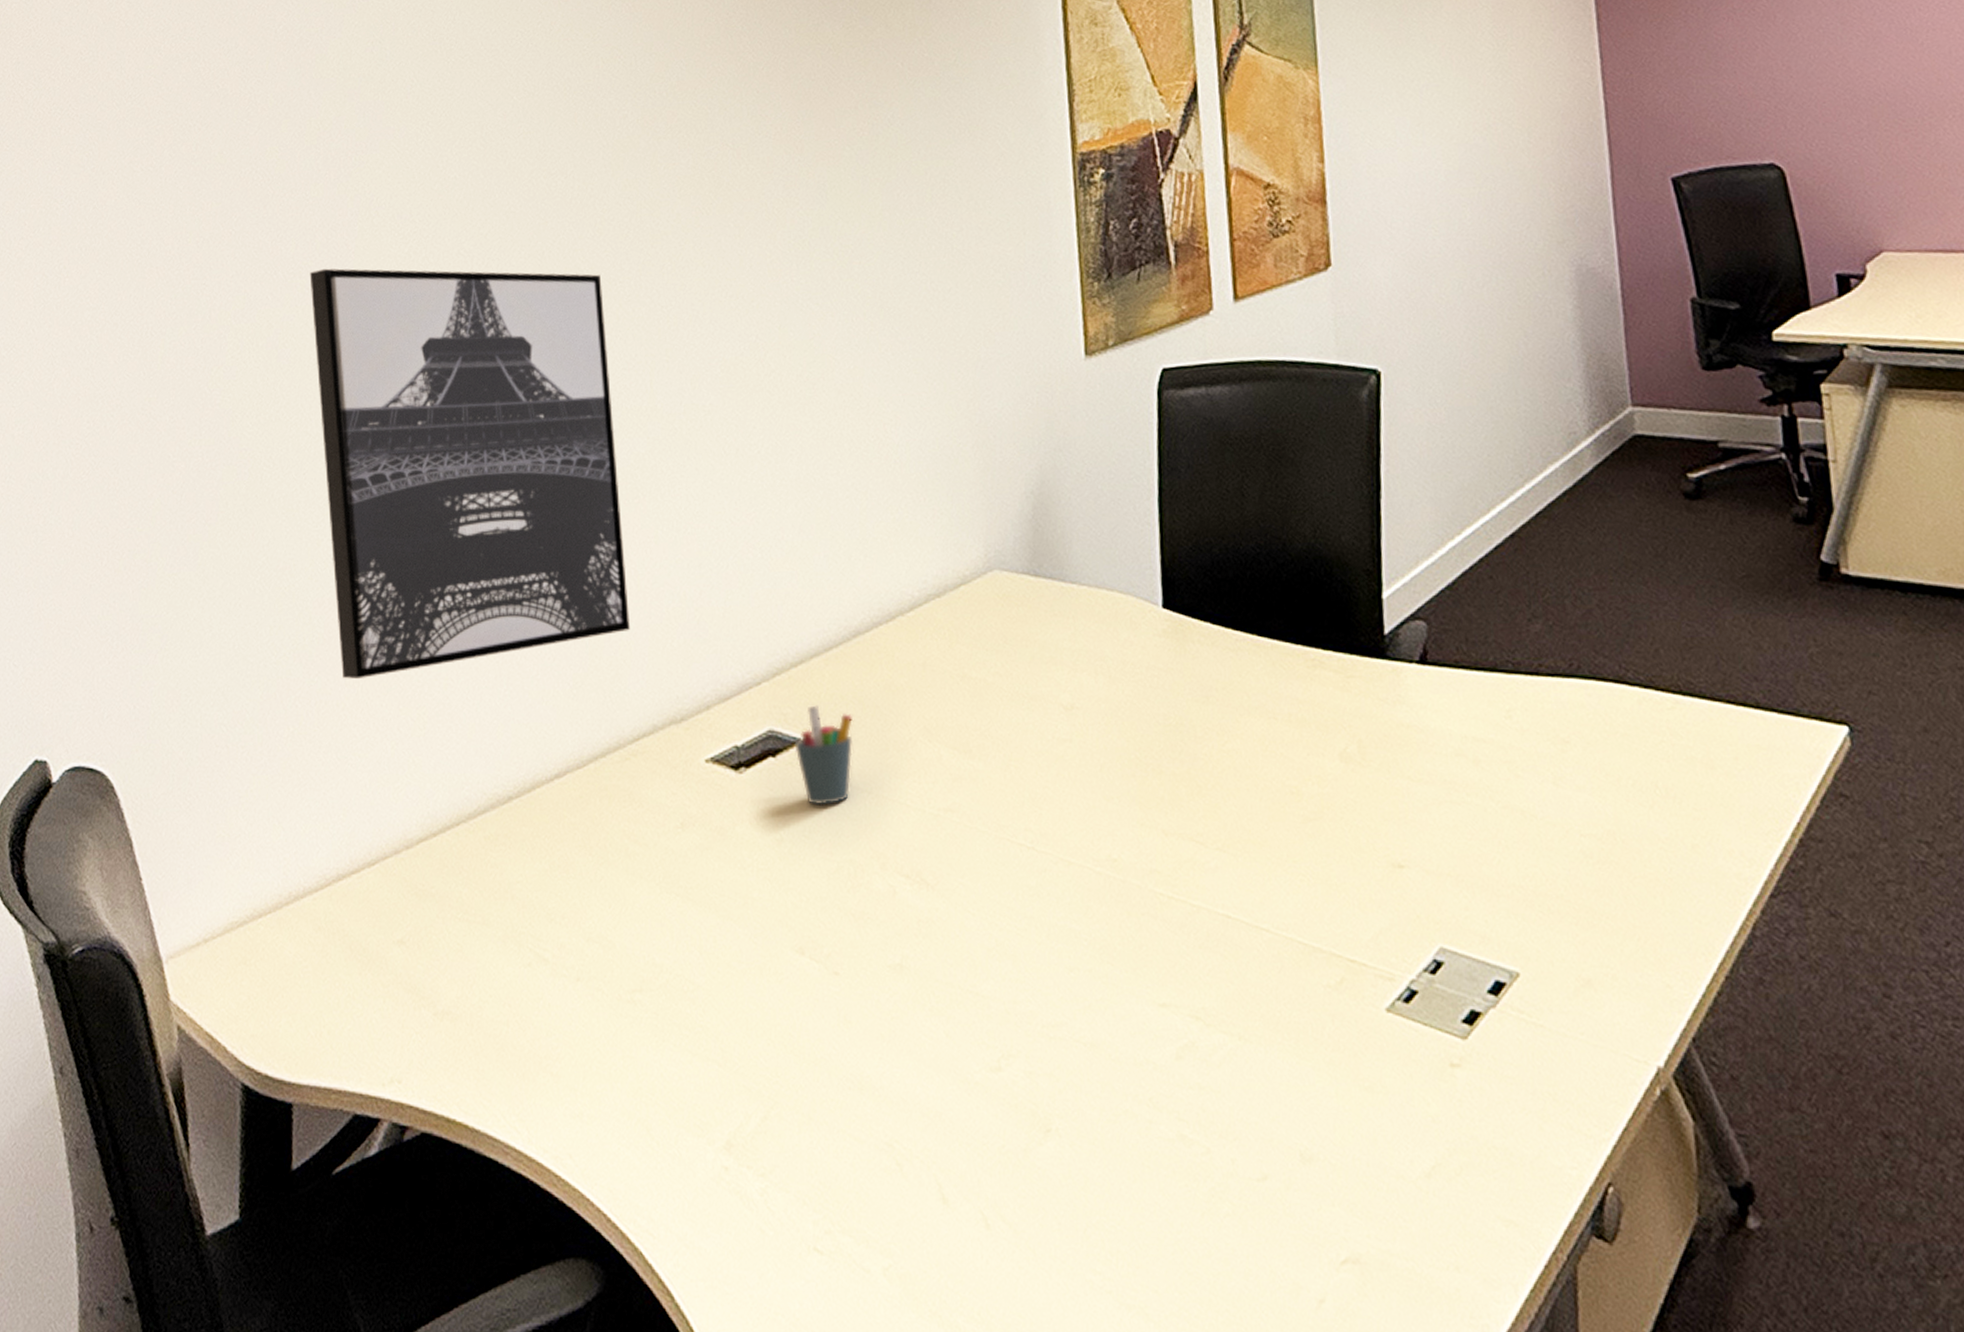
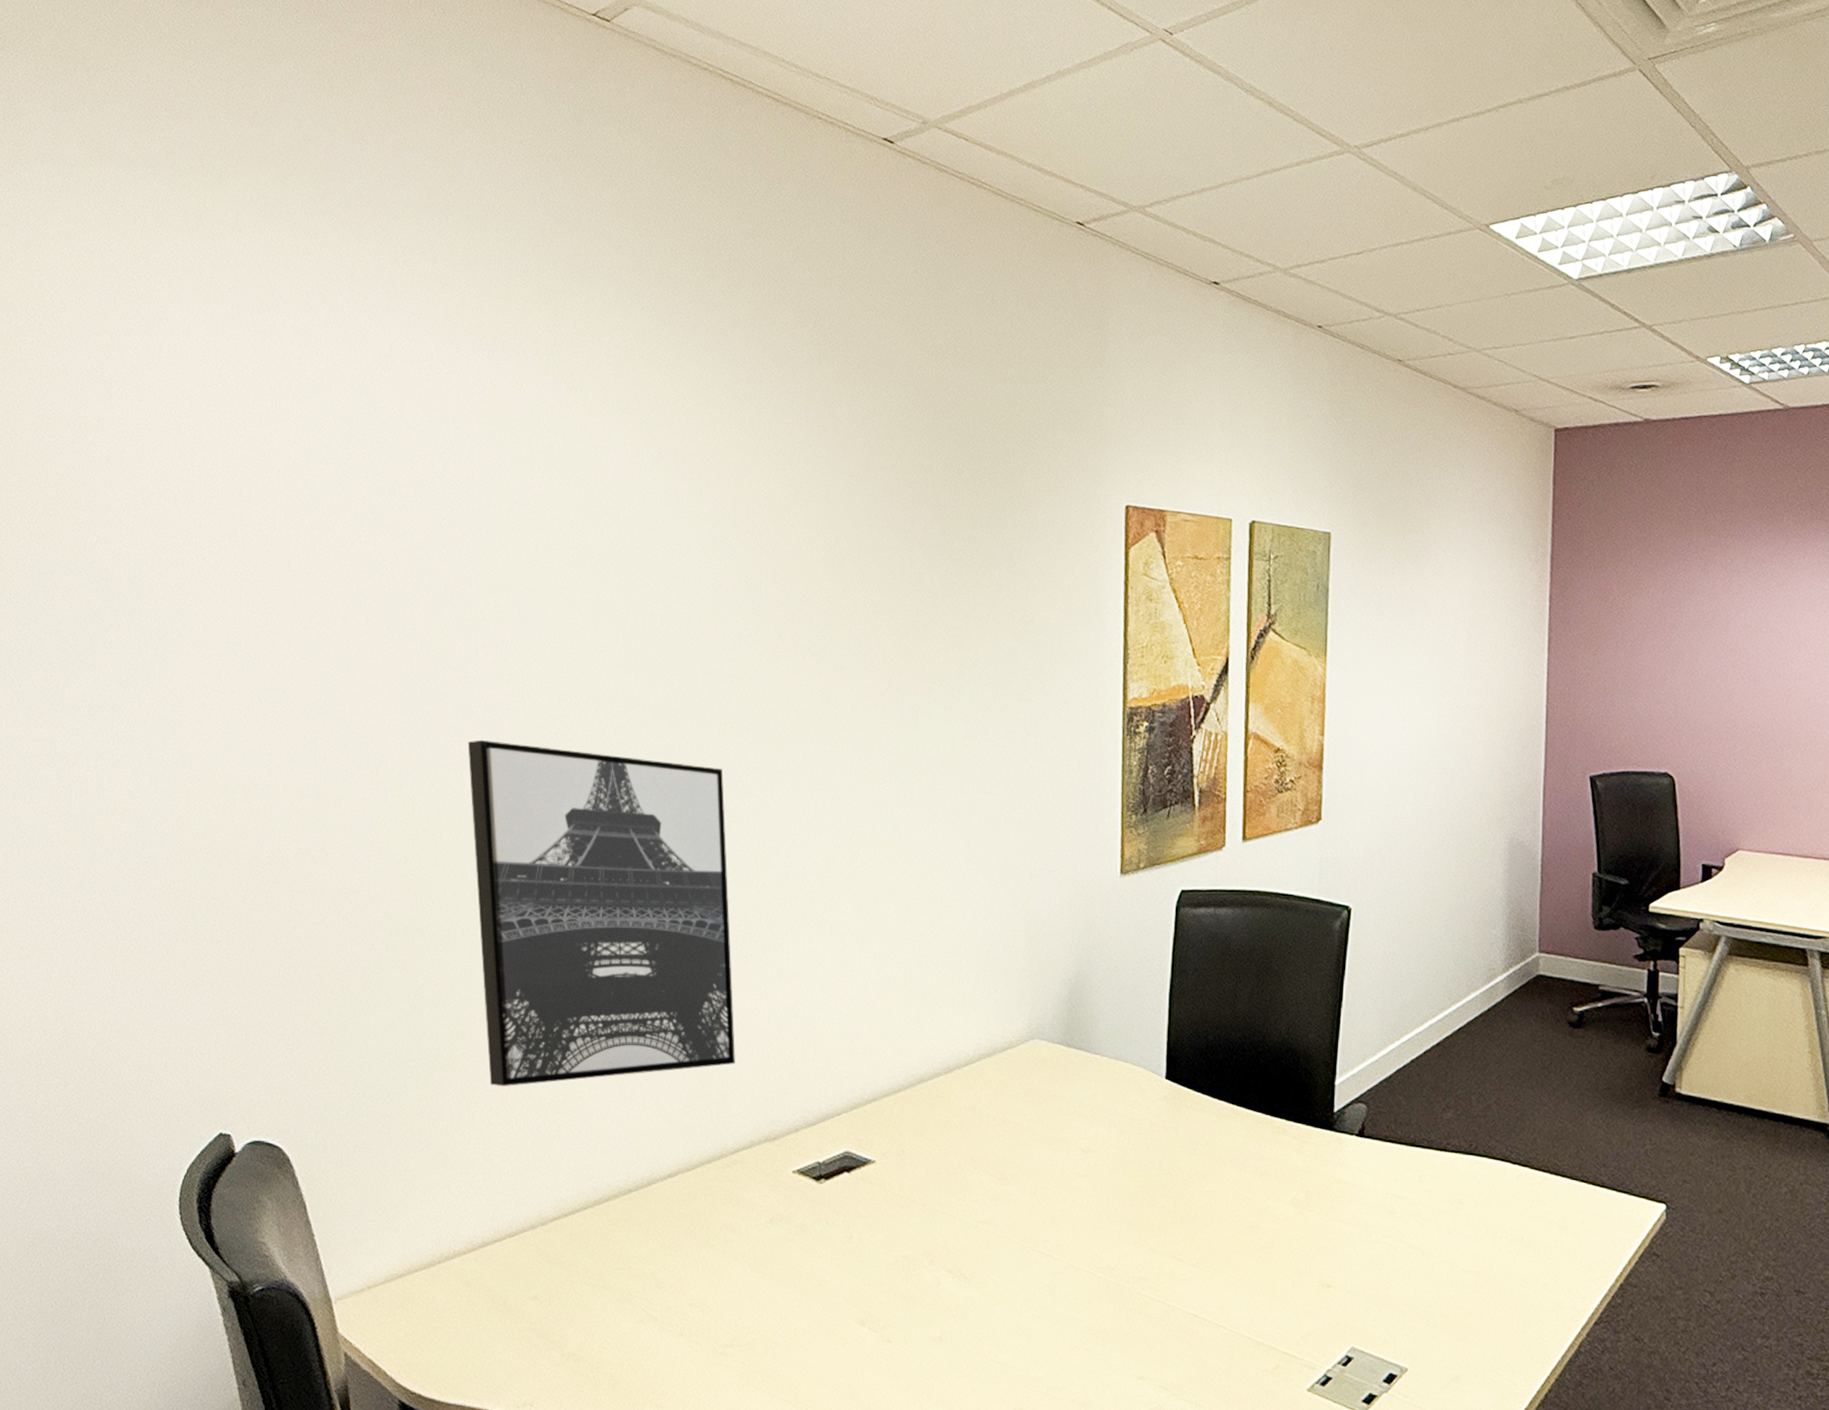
pen holder: present [794,705,853,806] -> none [866,1134,914,1213]

